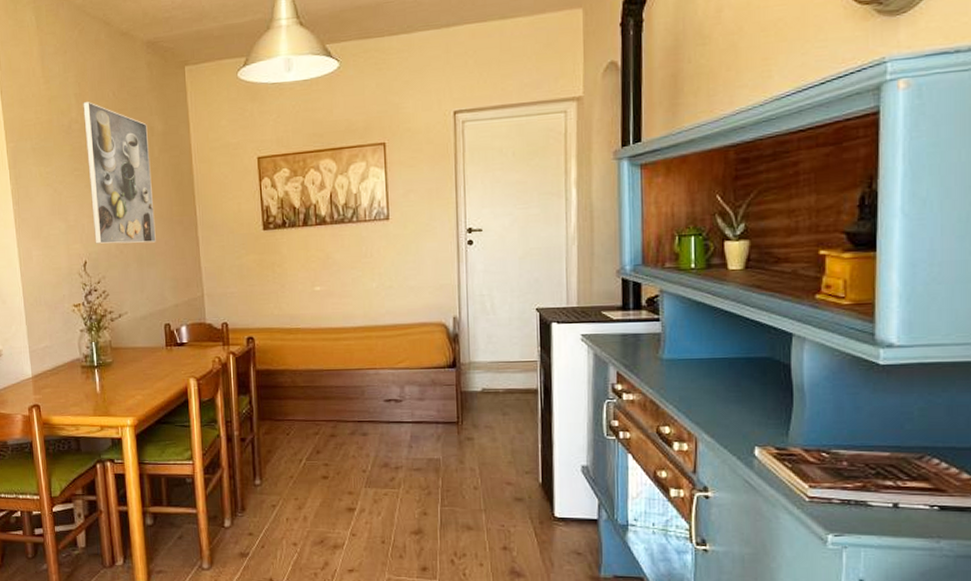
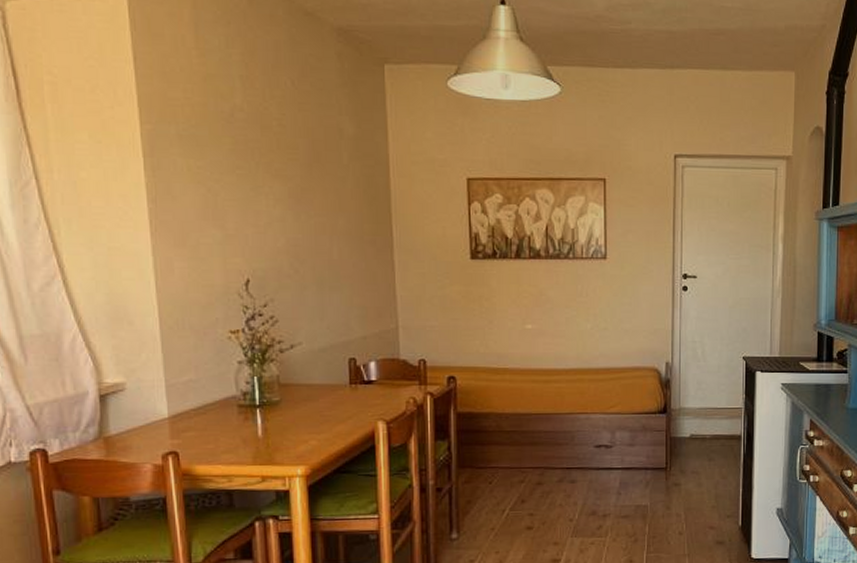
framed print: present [83,102,156,244] -> none [251,87,342,264]

